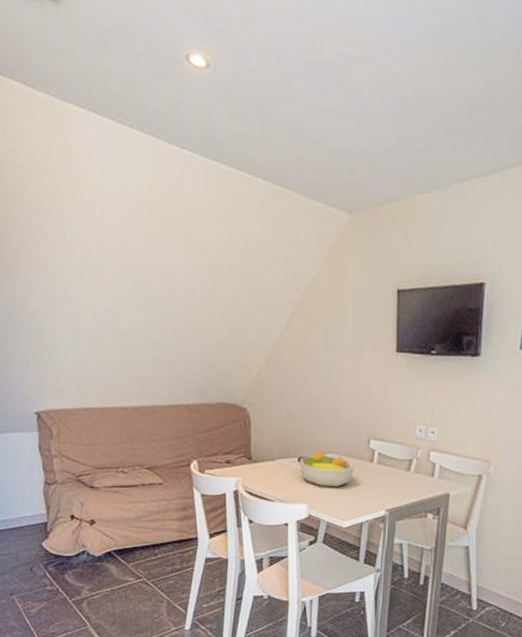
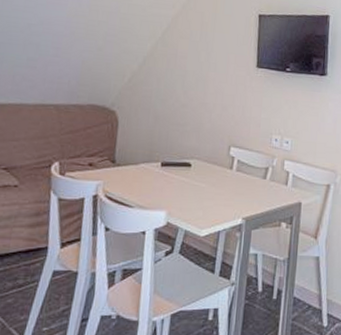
fruit bowl: present [300,450,354,488] -> none [162,156,214,194]

